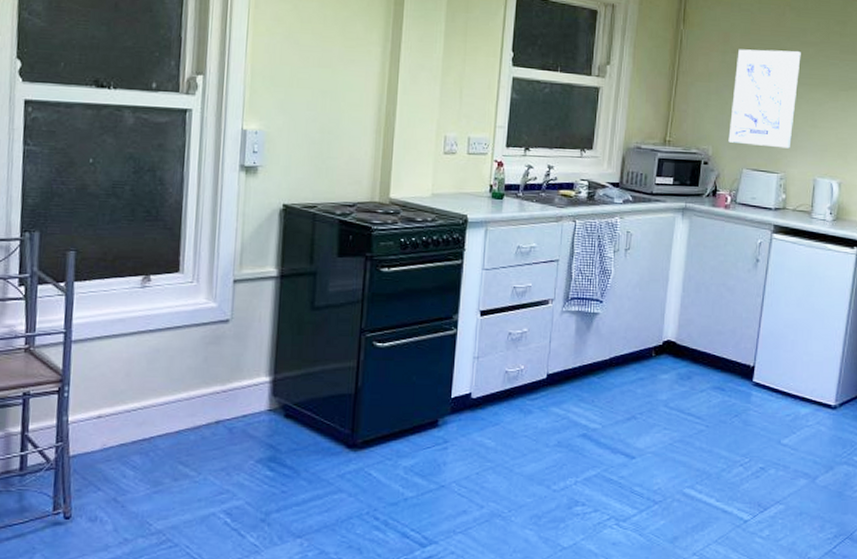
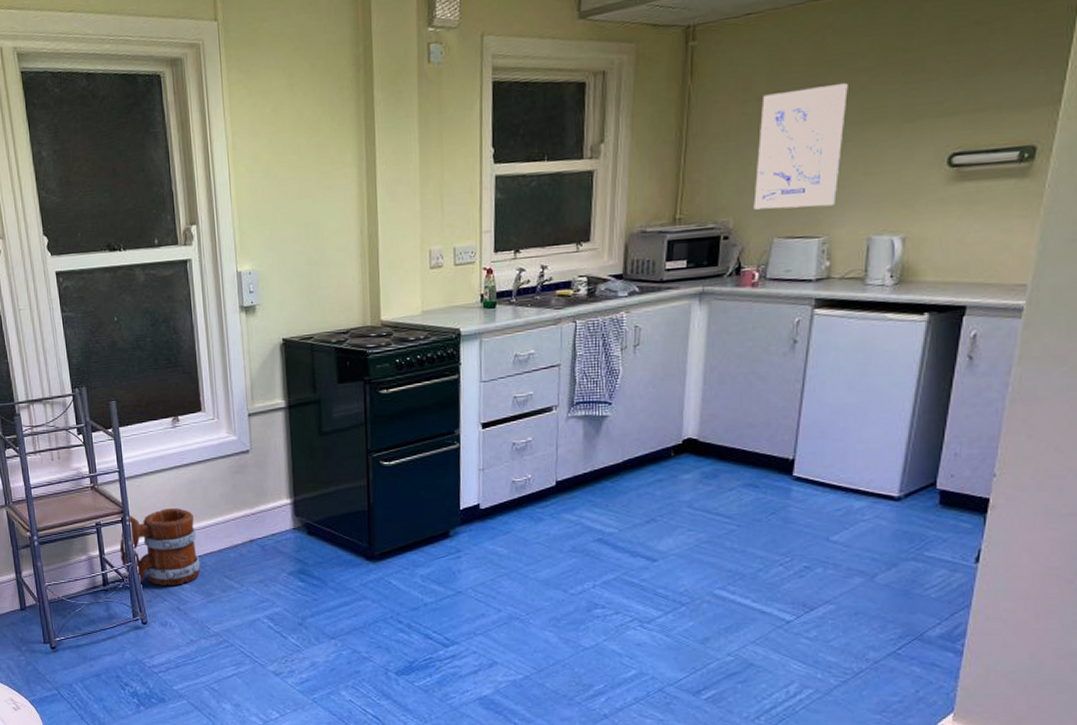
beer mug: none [48,380,152,472] -> present [119,508,200,586]

